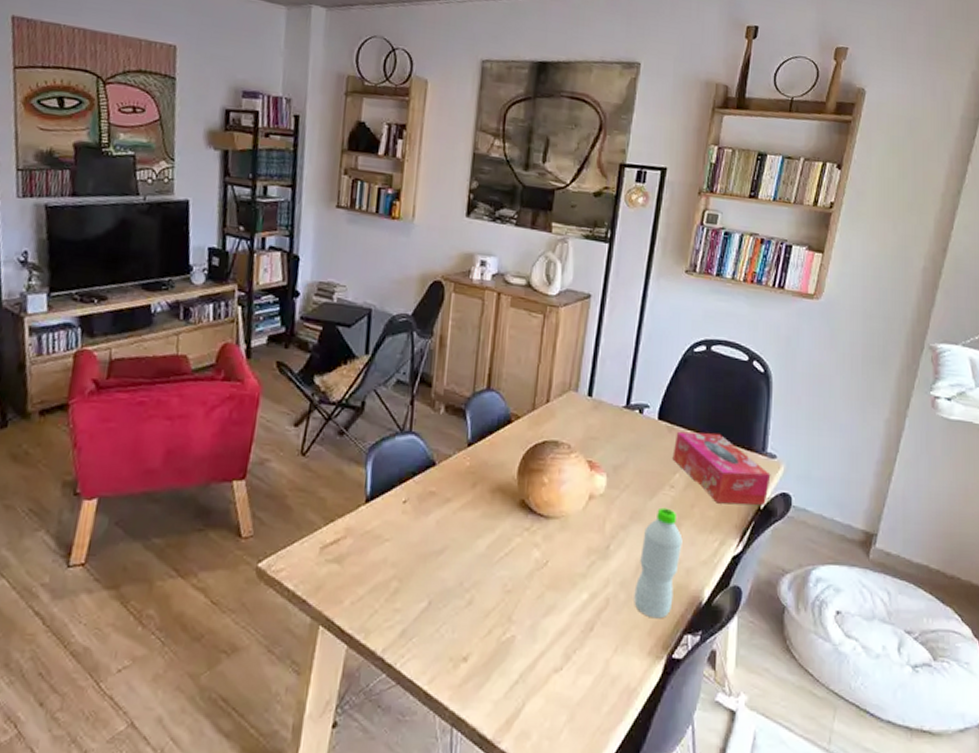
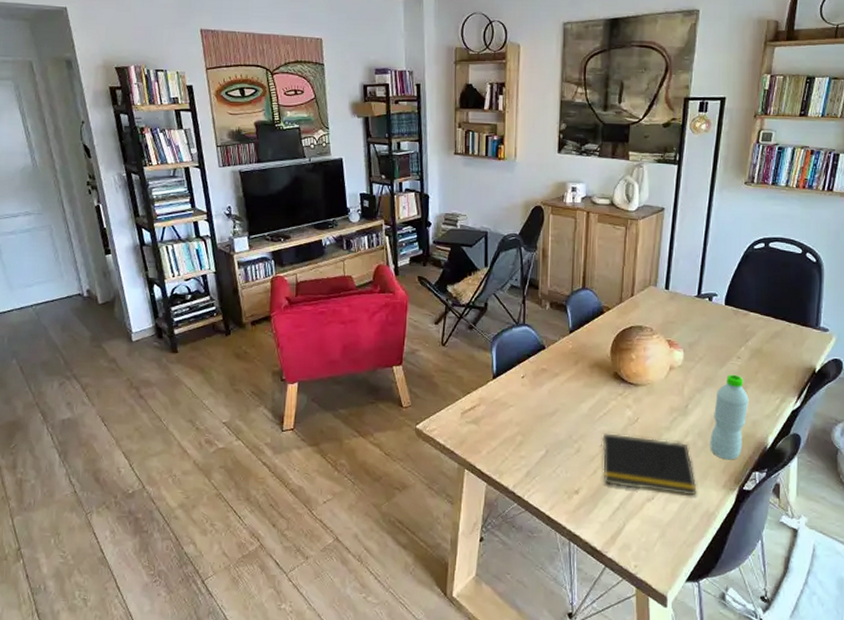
notepad: none [499,580,618,666] -> present [601,433,698,496]
tissue box: present [672,431,771,505] -> none [738,313,824,370]

